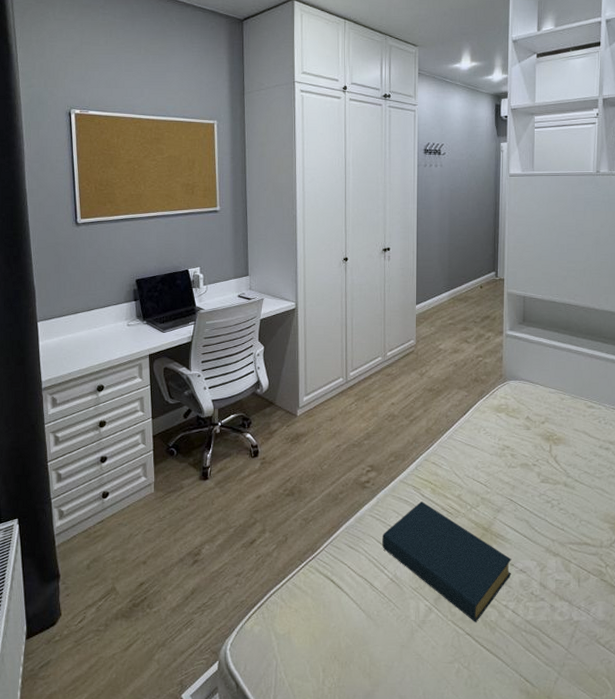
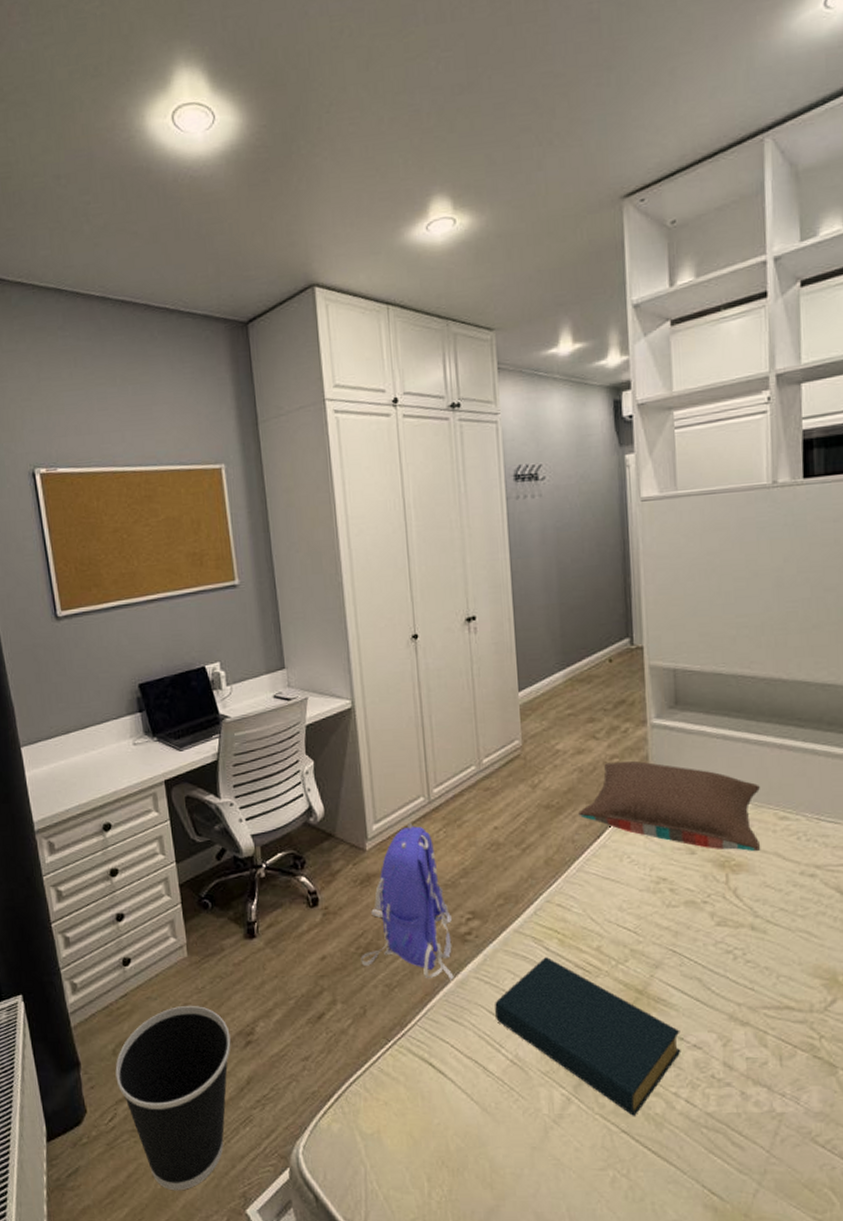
wastebasket: none [88,530,182,680] -> present [115,1005,231,1191]
backpack: none [286,397,356,518] -> present [360,823,456,982]
pillow: none [452,360,576,430] -> present [578,760,761,852]

